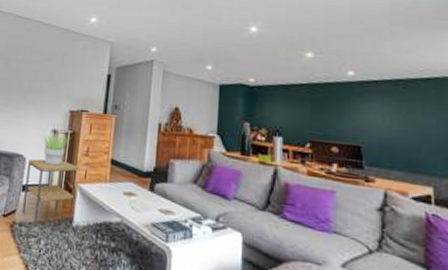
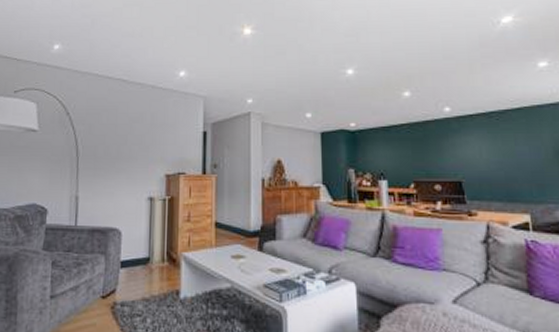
side table: present [22,159,79,228] -> none [123,229,181,306]
potted plant: present [41,134,71,166] -> none [136,202,169,236]

